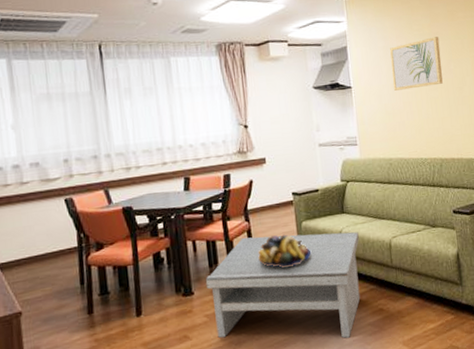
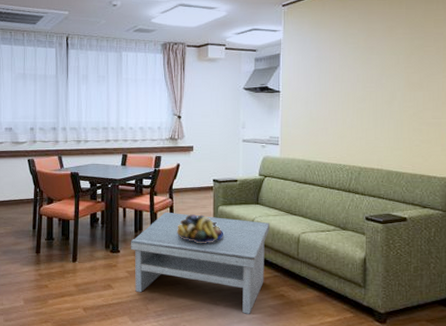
wall art: present [390,37,443,91] -> none [320,51,374,99]

